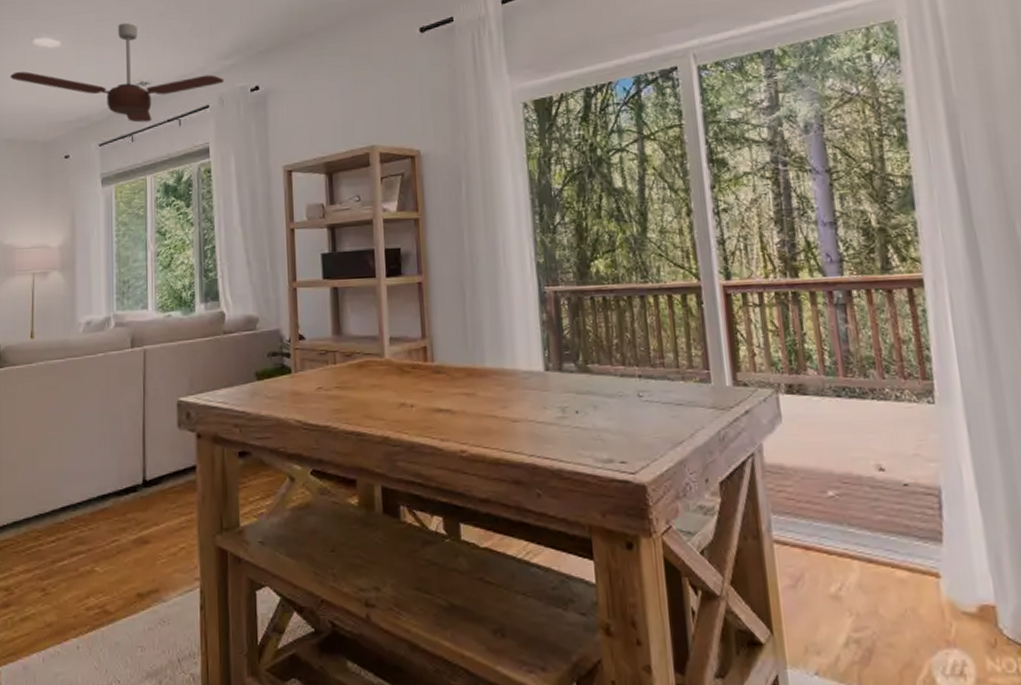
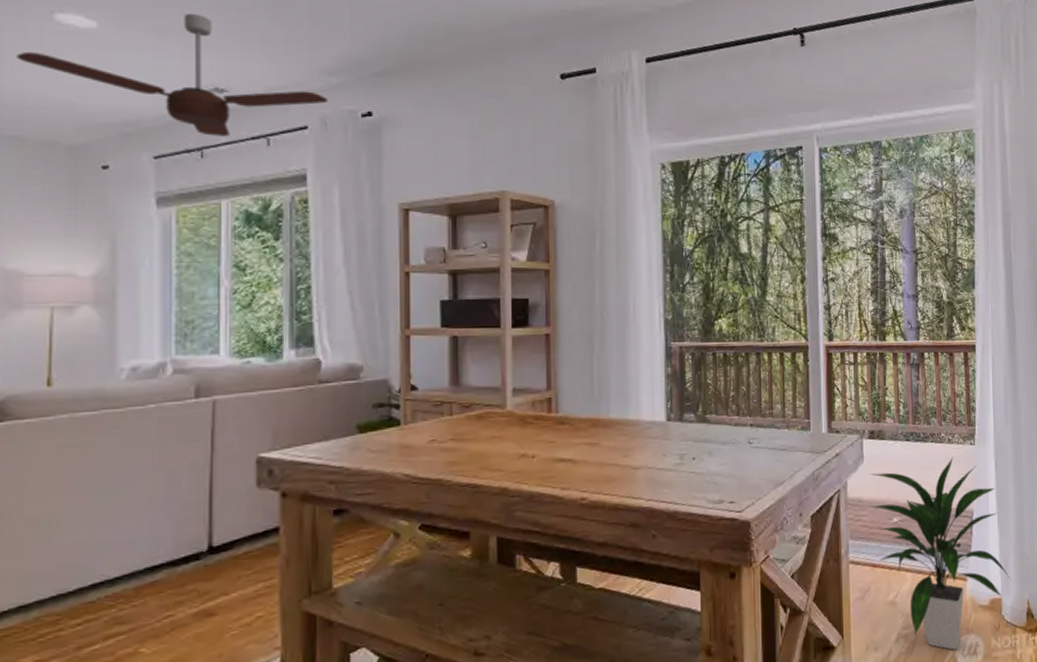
indoor plant: none [790,418,1009,667] -> present [867,457,1011,650]

